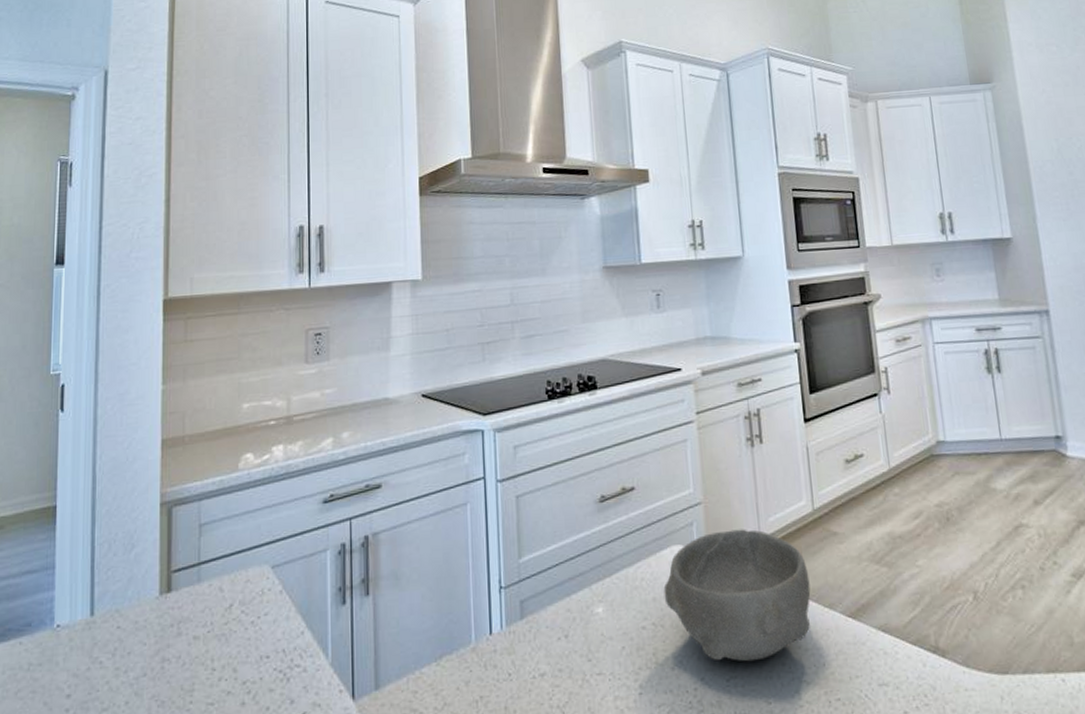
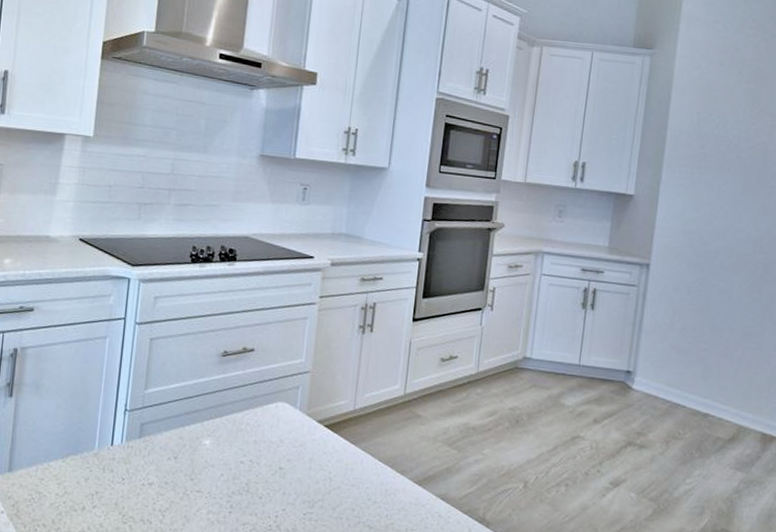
bowl: present [663,529,811,662] -> none [263,397,390,504]

